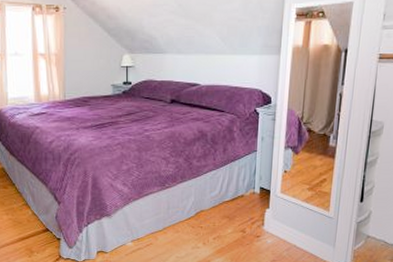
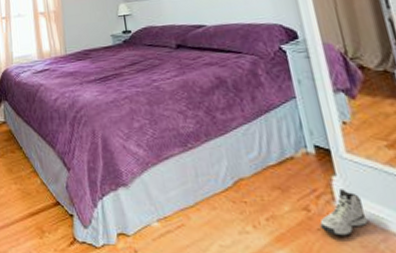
sneaker: none [249,217,281,248] -> present [319,189,368,236]

